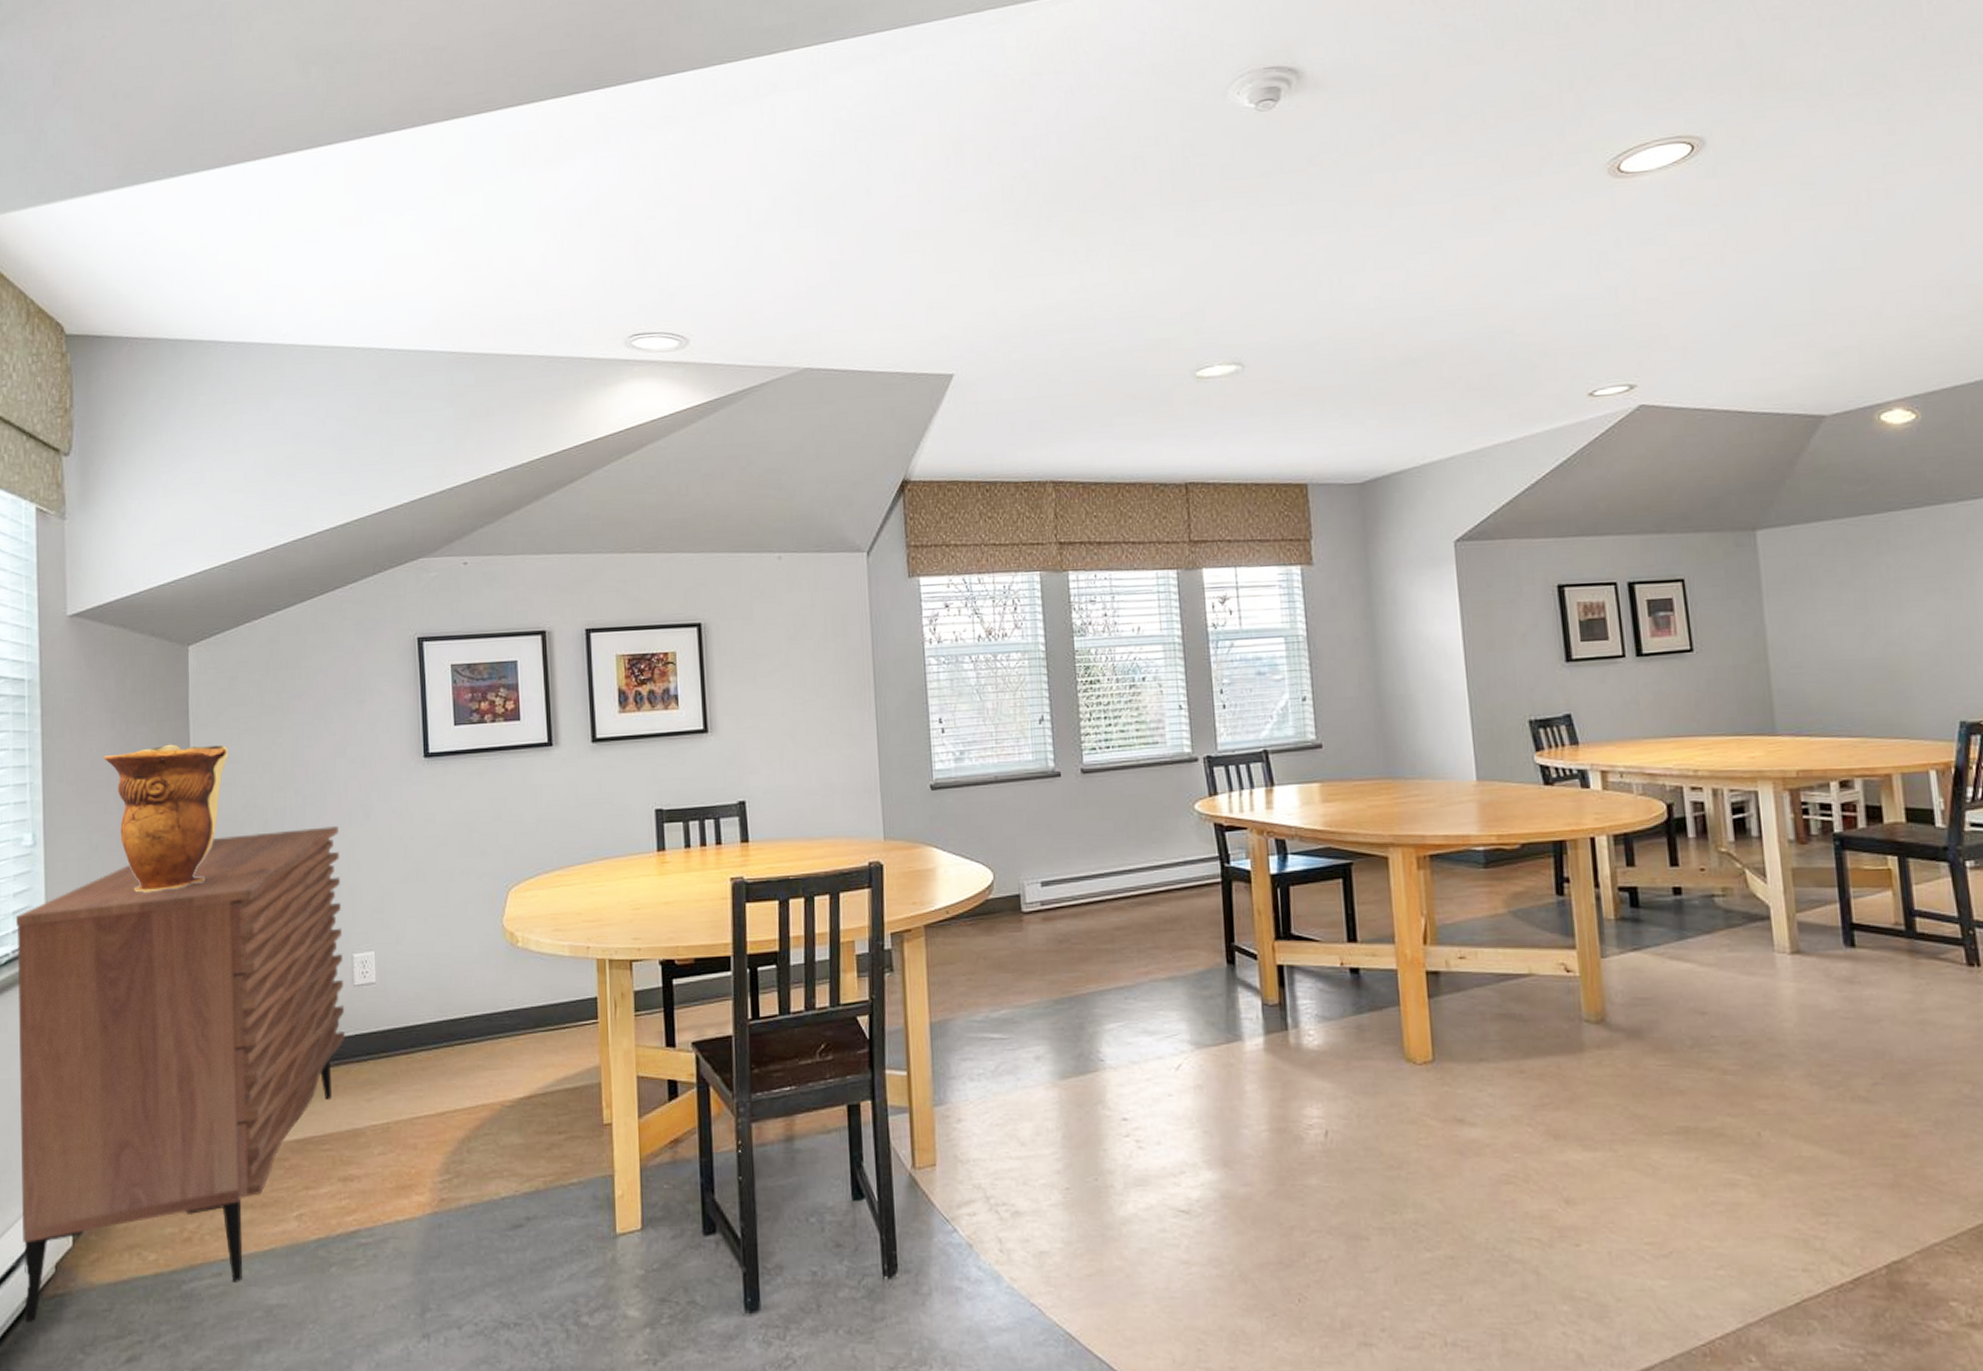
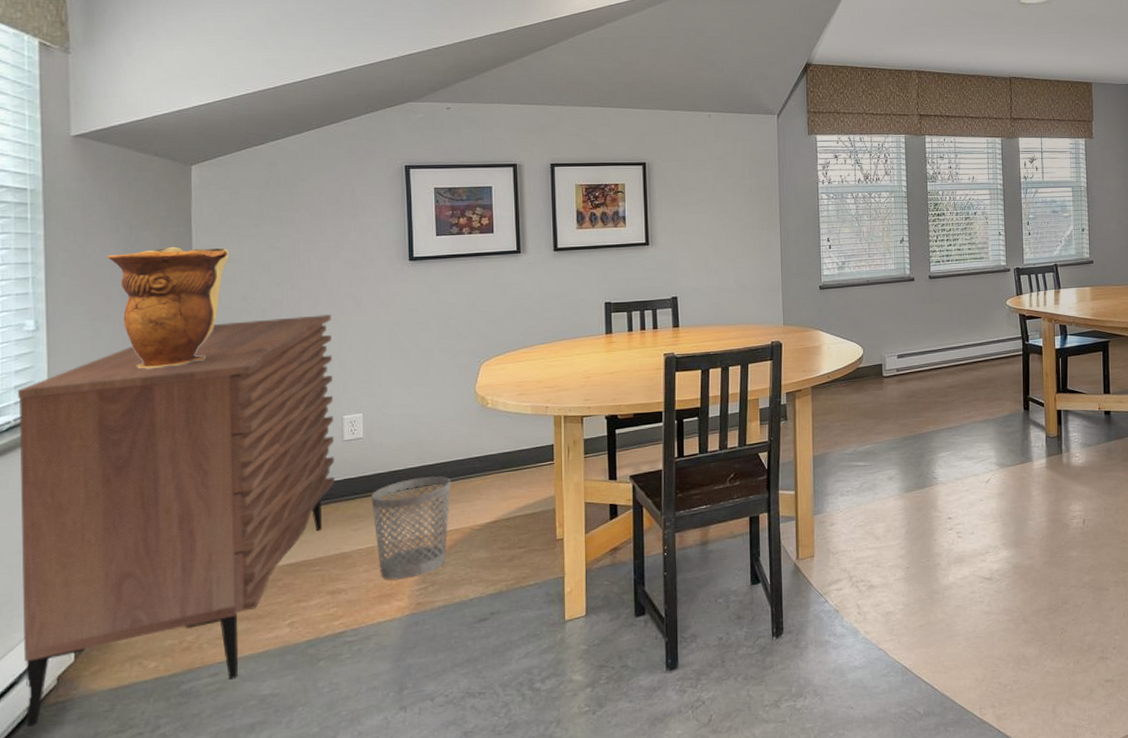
wastebasket: none [386,1035,477,1167] -> present [371,476,451,580]

